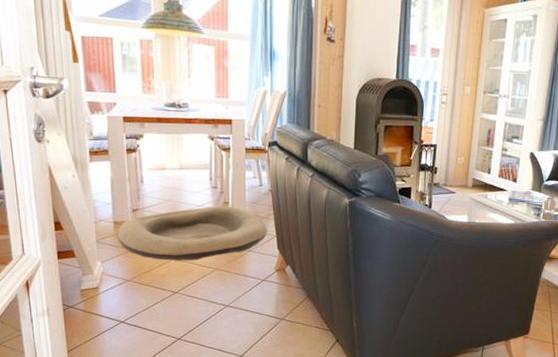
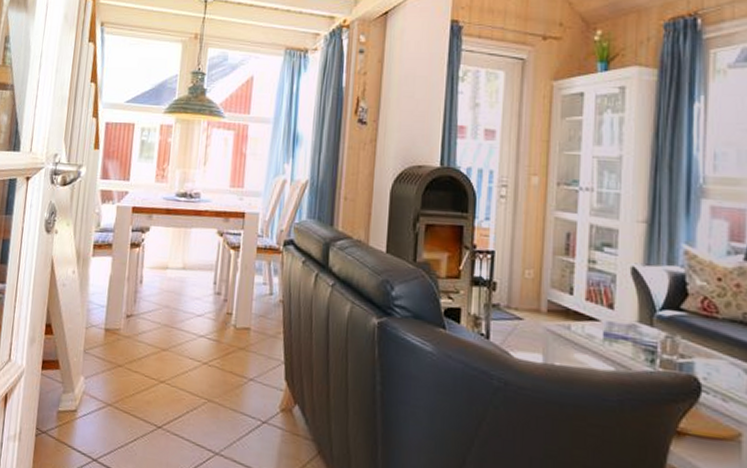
dog bed: present [117,205,268,261] -> none [106,316,275,387]

